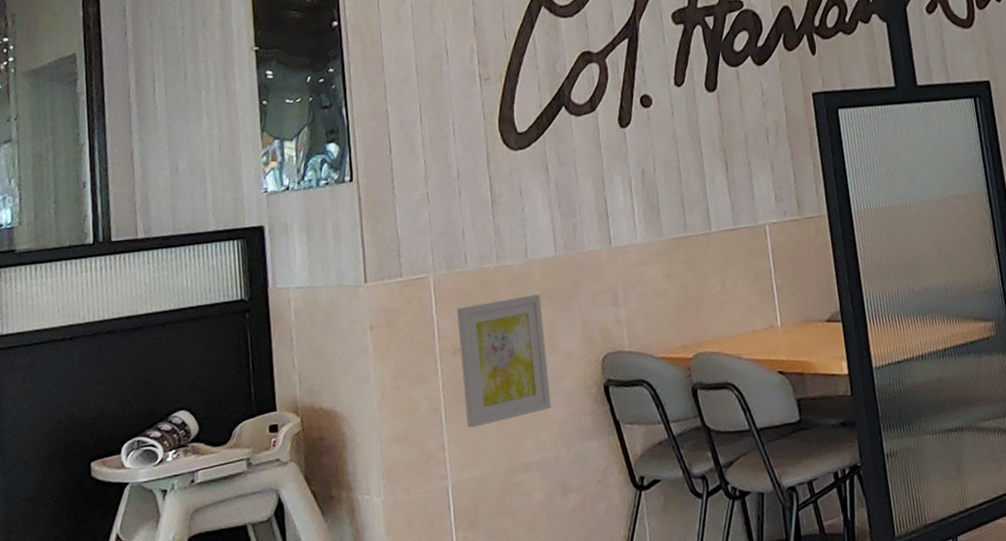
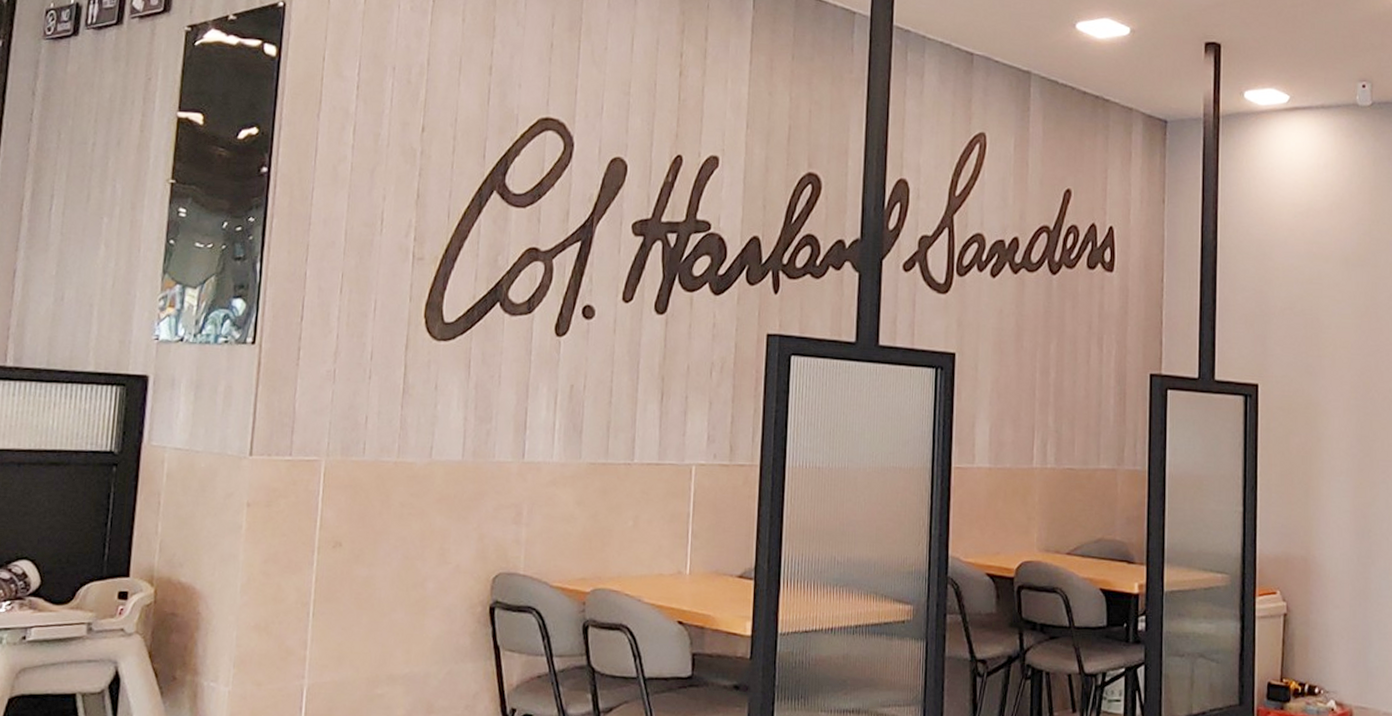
wall art: present [456,294,552,428] -> none [335,497,438,629]

